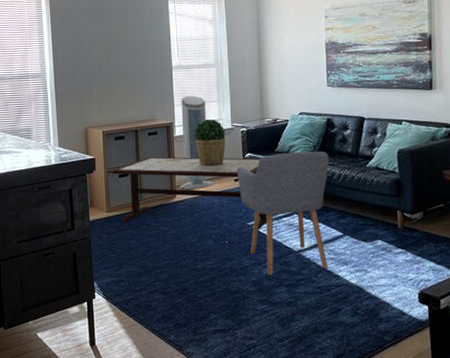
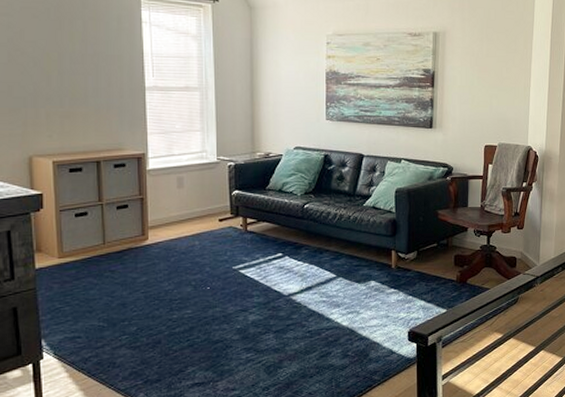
coffee table: present [111,156,273,230] -> none [64,192,262,274]
air purifier: present [180,95,214,190] -> none [153,122,195,231]
potted plant: present [194,119,226,166] -> none [172,150,210,204]
chair: present [237,151,329,276] -> none [222,189,325,323]

